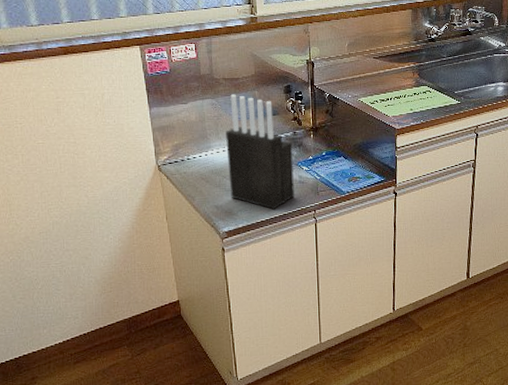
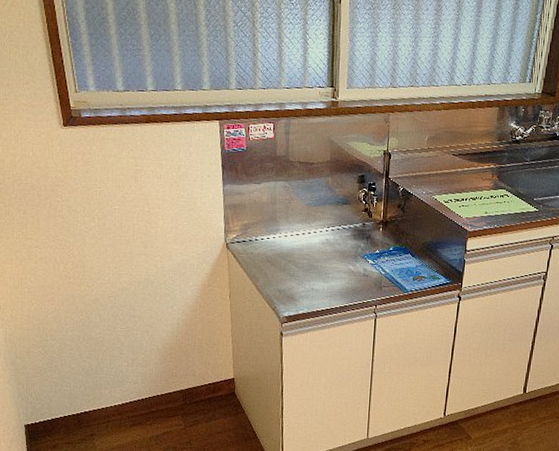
knife block: present [226,94,295,210] -> none [294,178,361,300]

